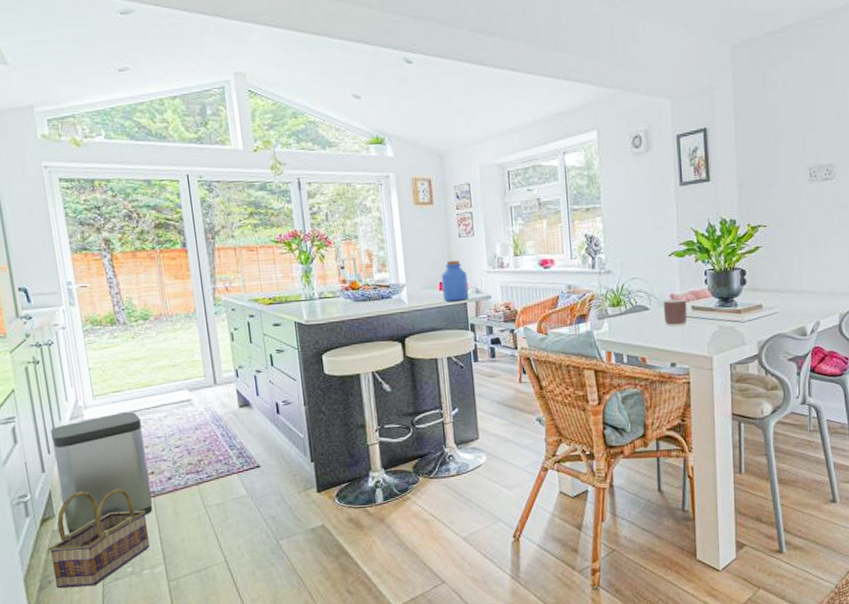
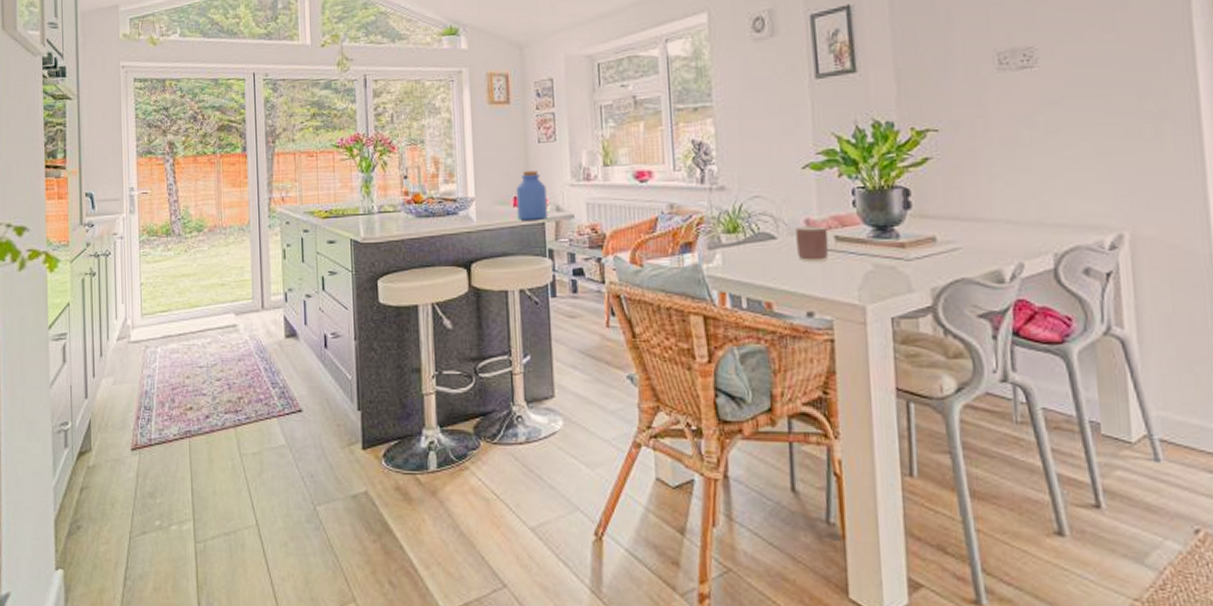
basket: present [48,488,151,589] -> none [81,423,181,538]
pedal bin: present [50,412,153,534] -> none [98,335,188,473]

